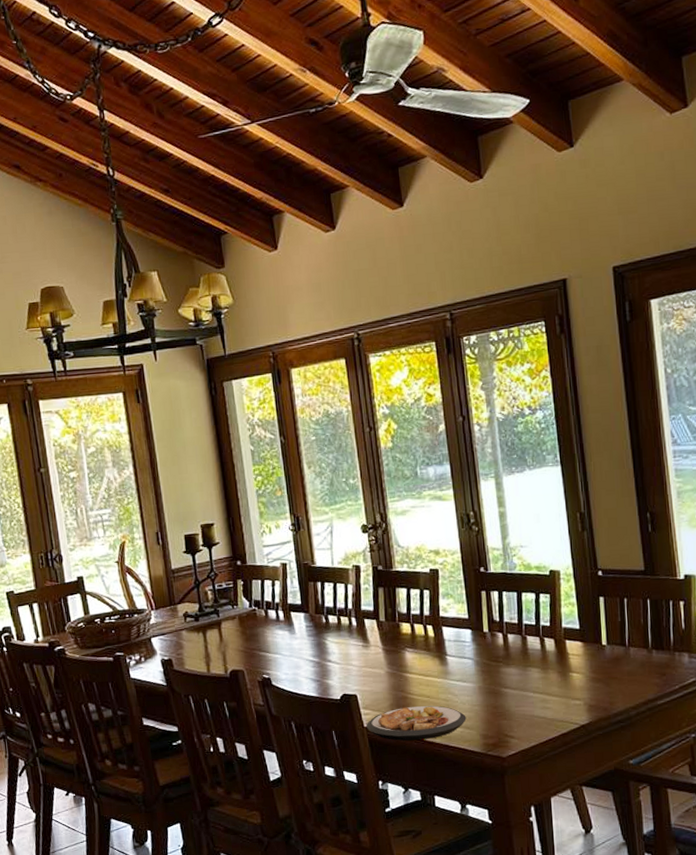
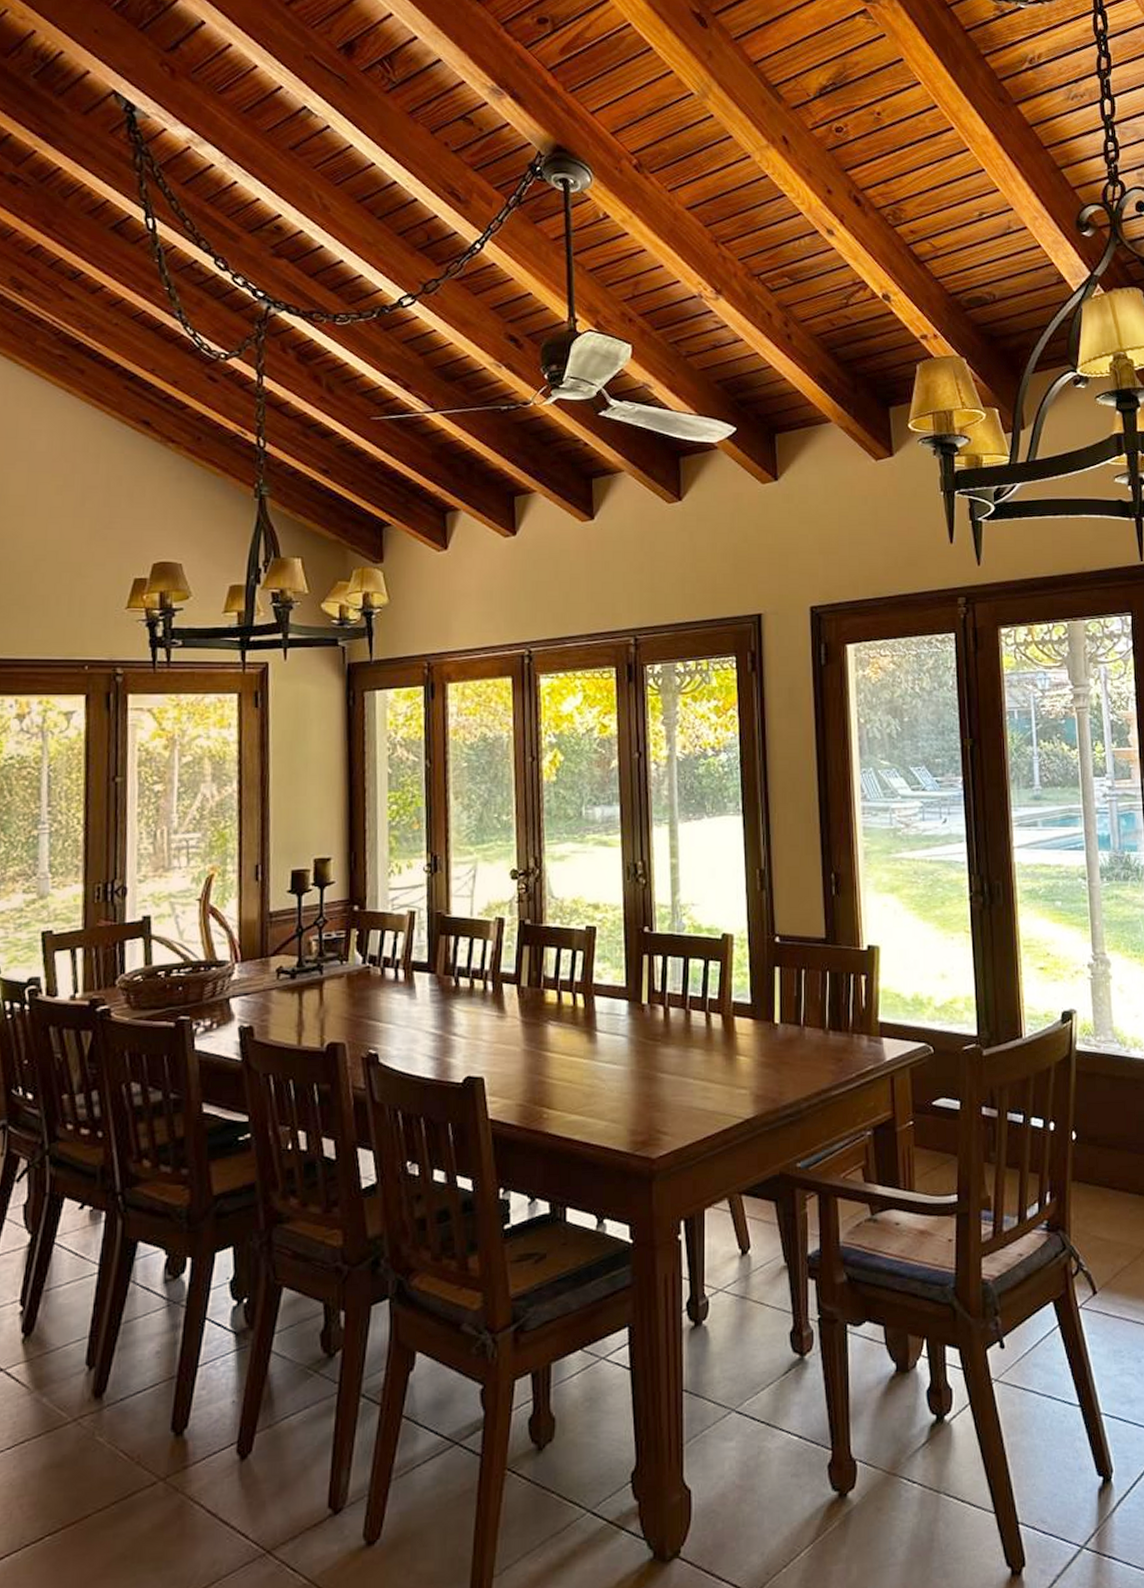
plate: present [366,705,467,741] -> none [491,1092,613,1137]

